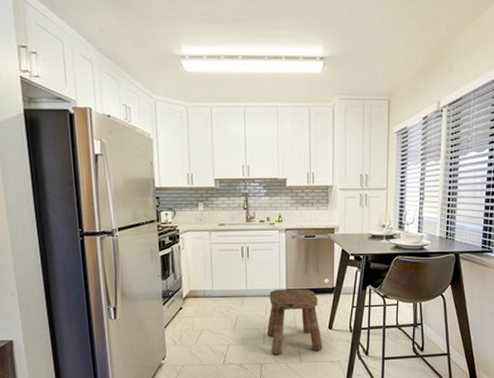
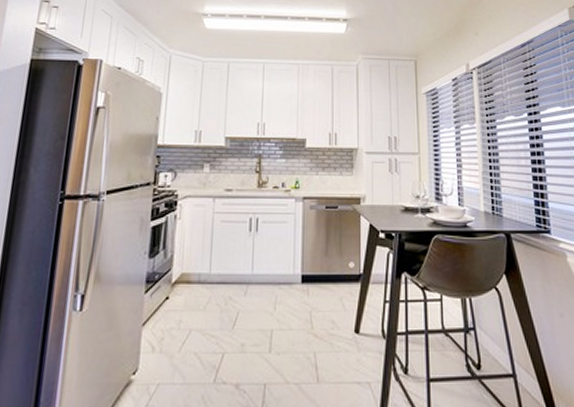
stool: present [267,288,322,355] -> none [275,274,347,371]

